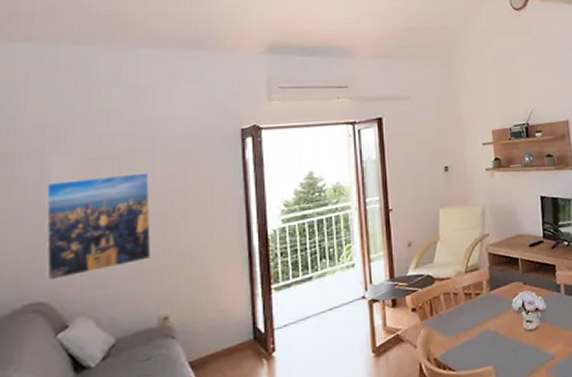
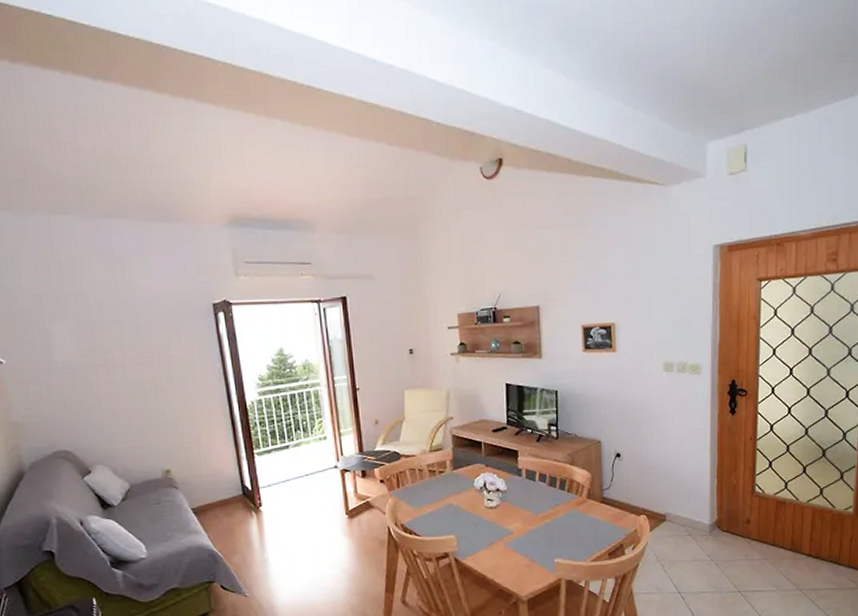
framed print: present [46,172,152,280] -> none [51,342,149,433]

